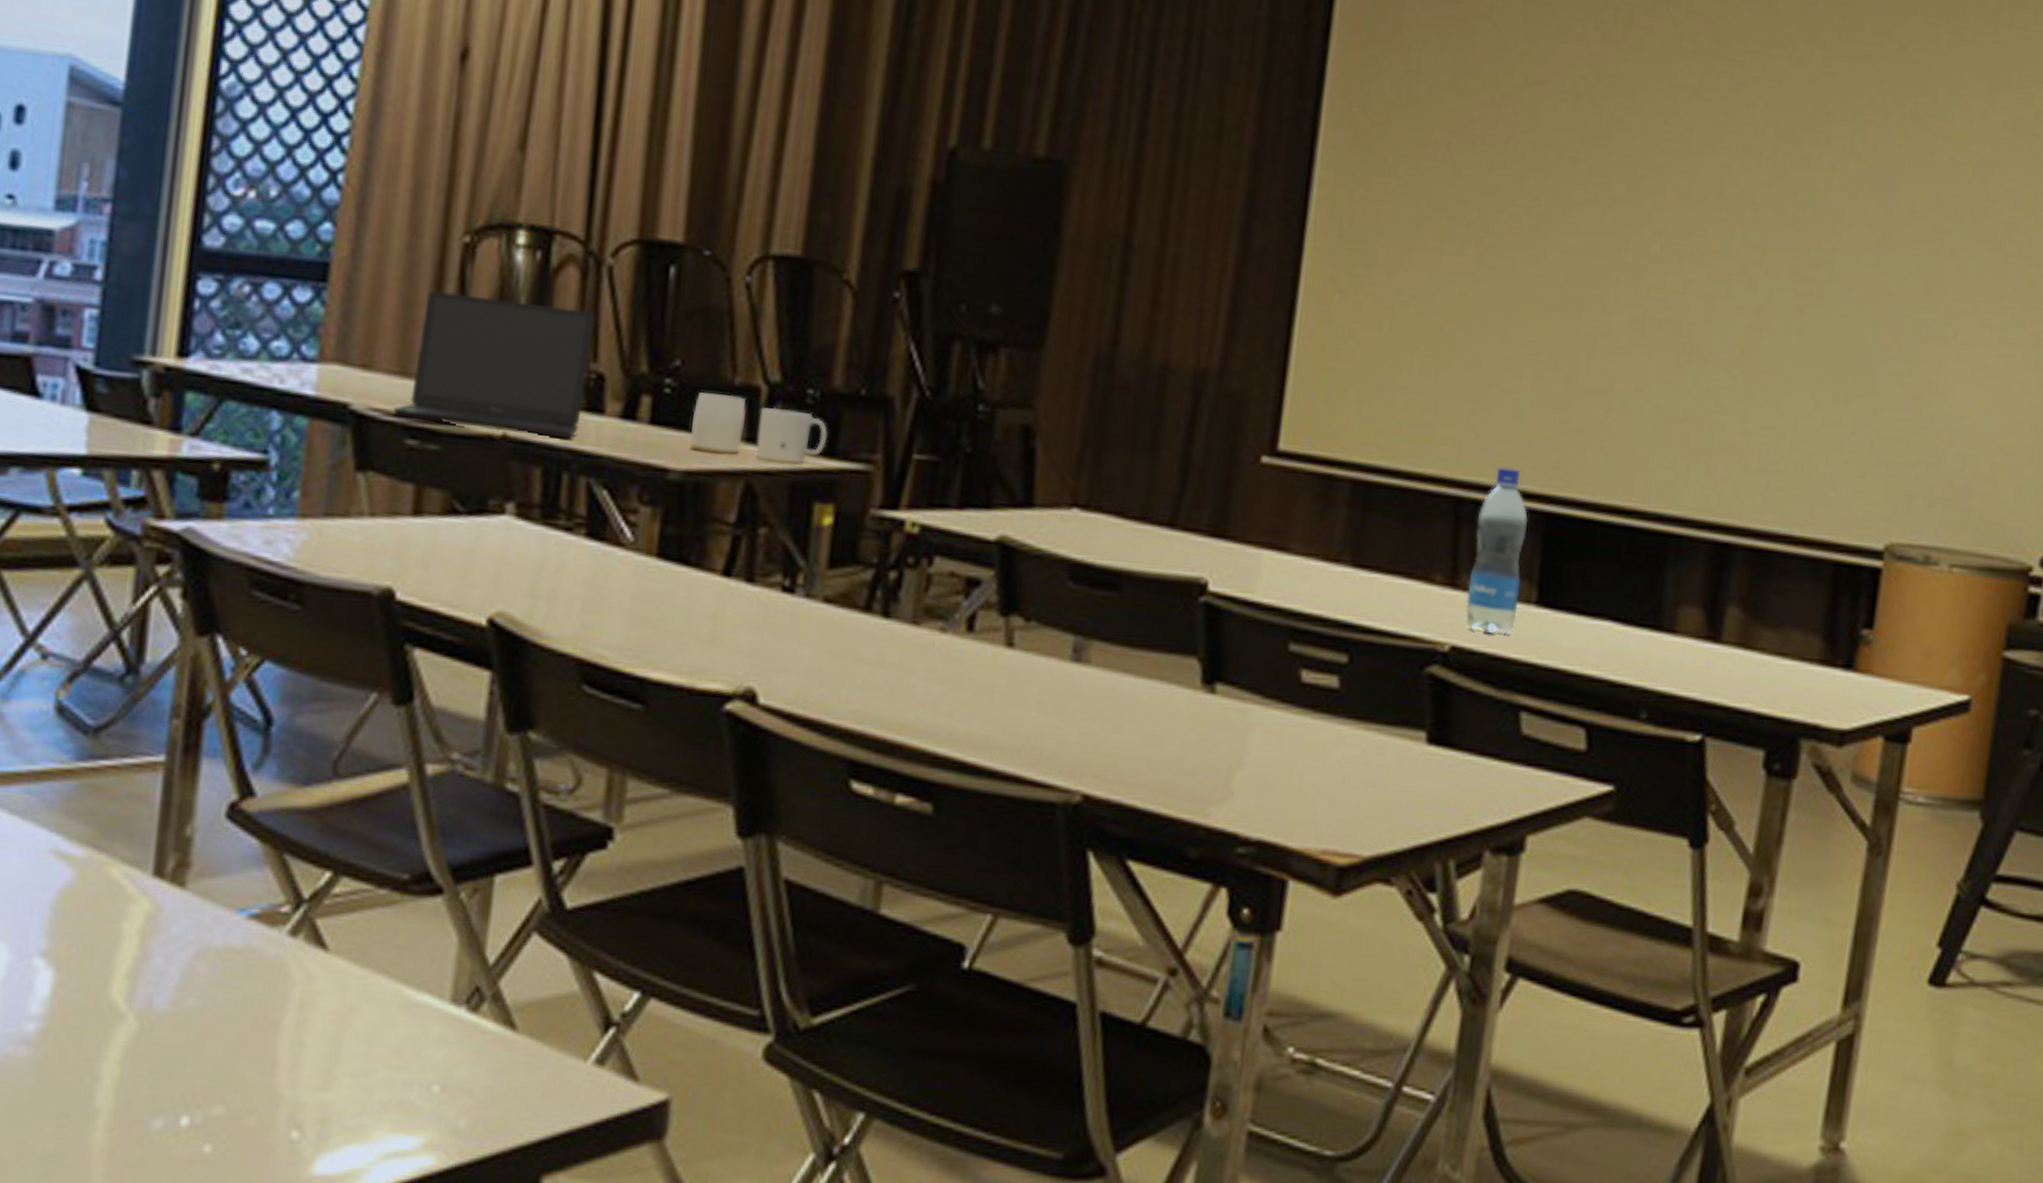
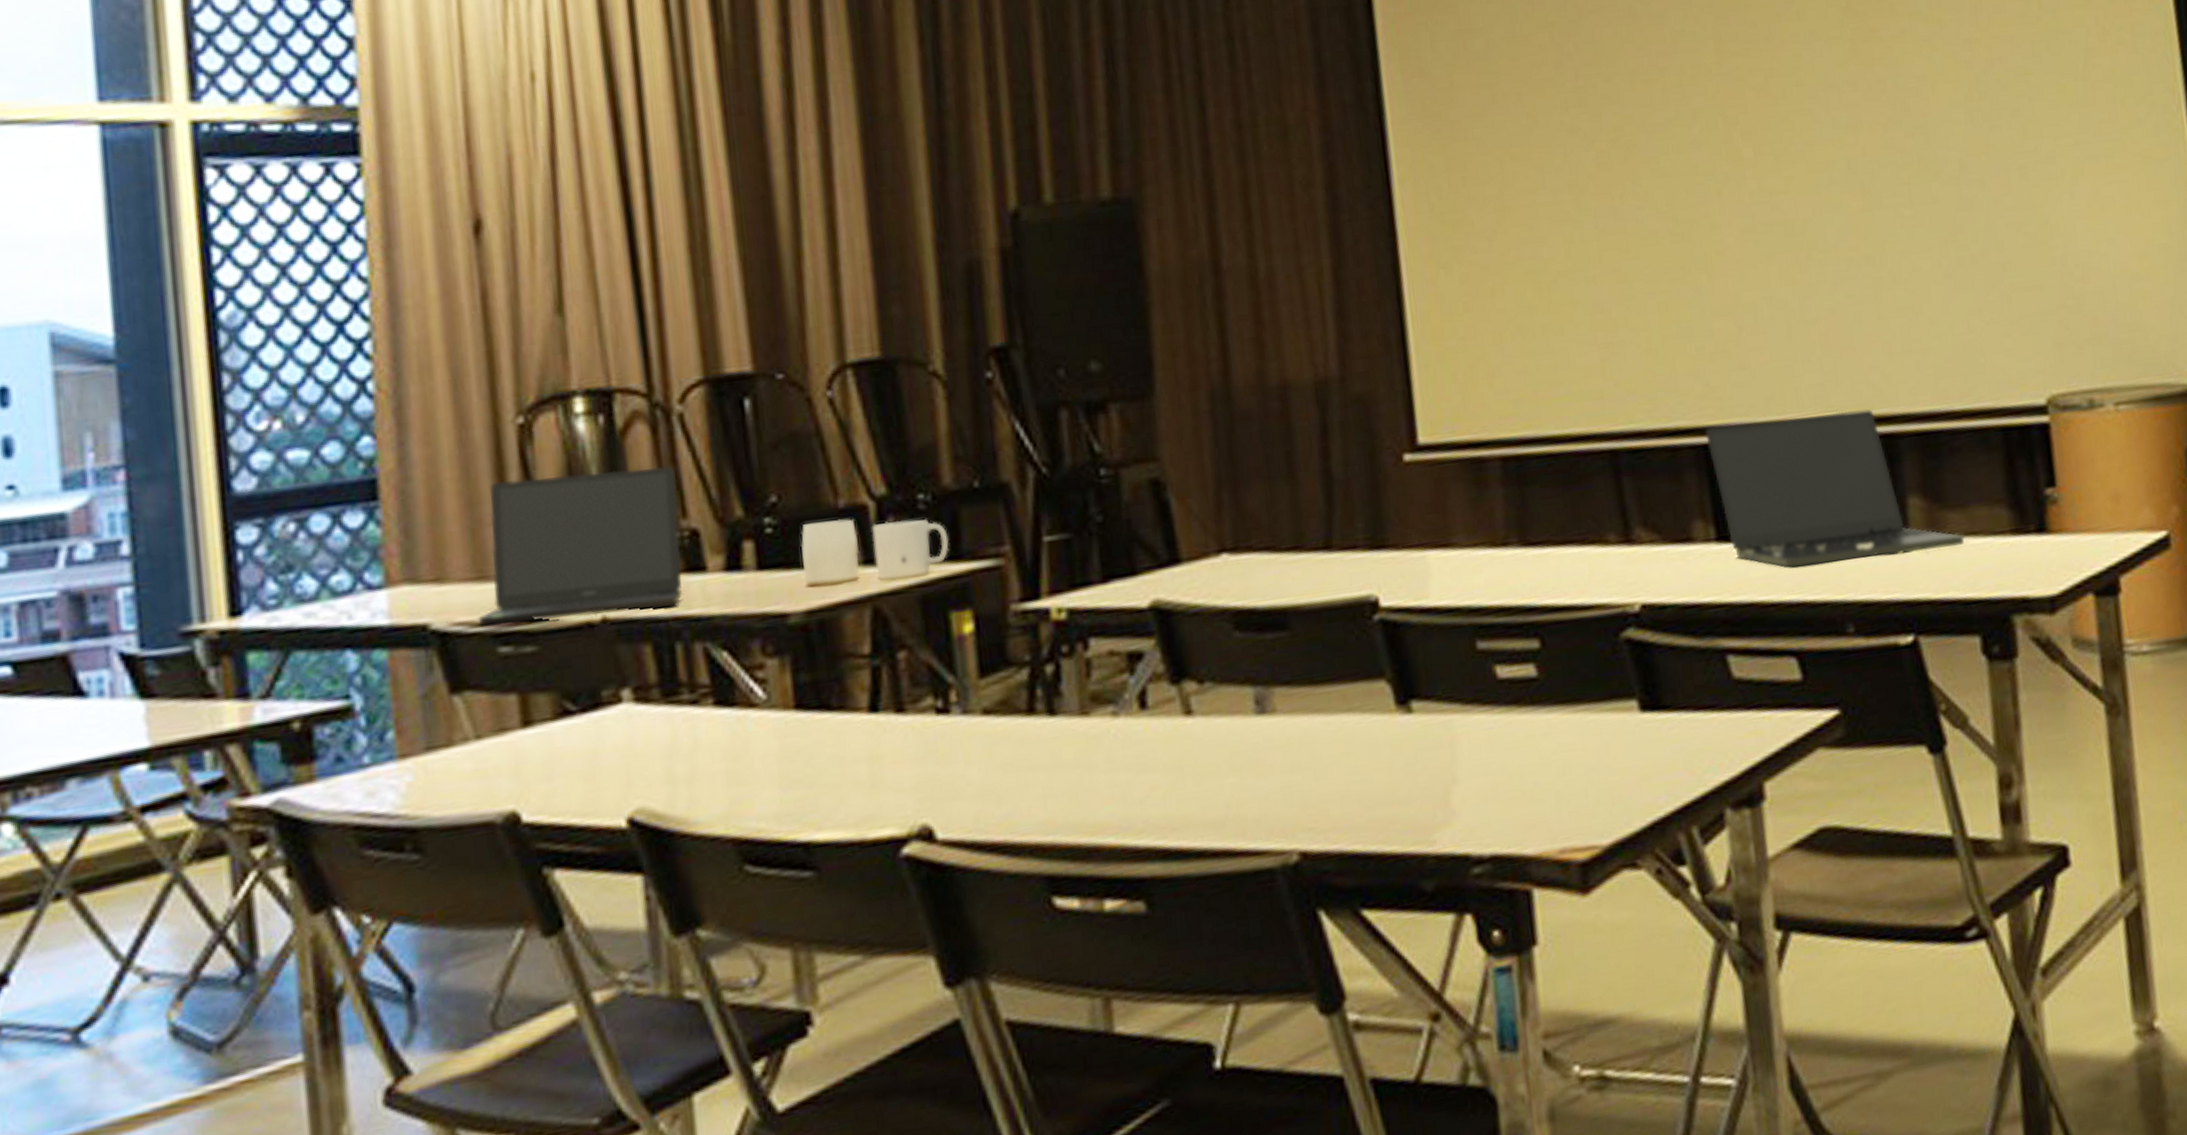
bottle: present [1465,467,1529,634] -> none [1636,407,1699,584]
laptop: none [1549,498,1773,663] -> present [1704,409,1965,569]

